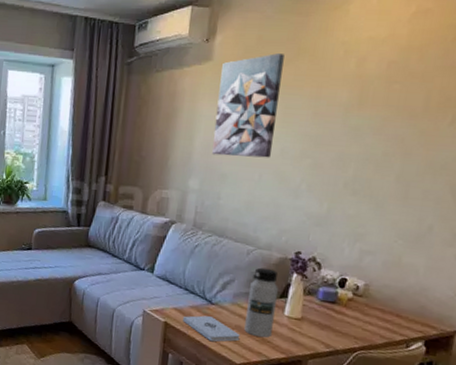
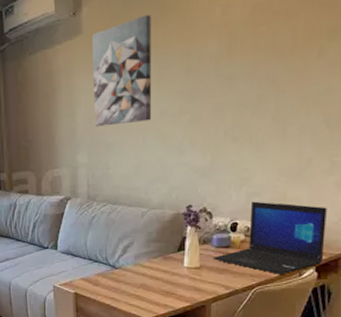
notepad: present [183,315,241,342] -> none [91,280,146,303]
water bottle: present [244,267,278,338] -> none [149,226,175,291]
laptop: none [315,259,444,343] -> present [212,201,327,274]

